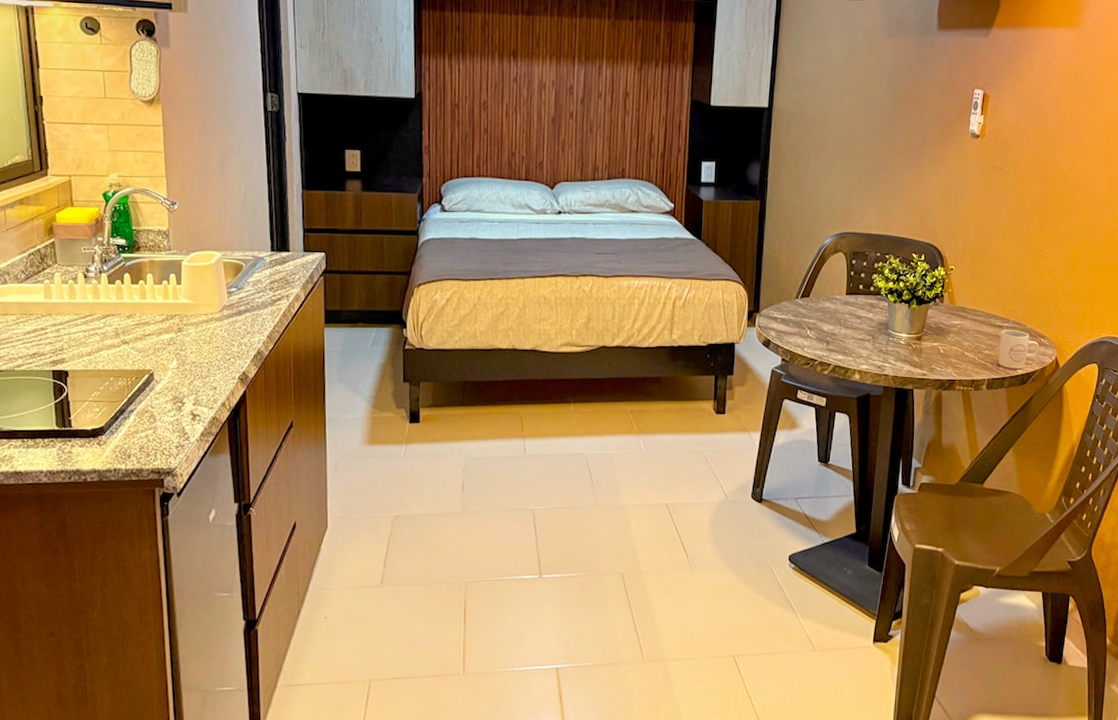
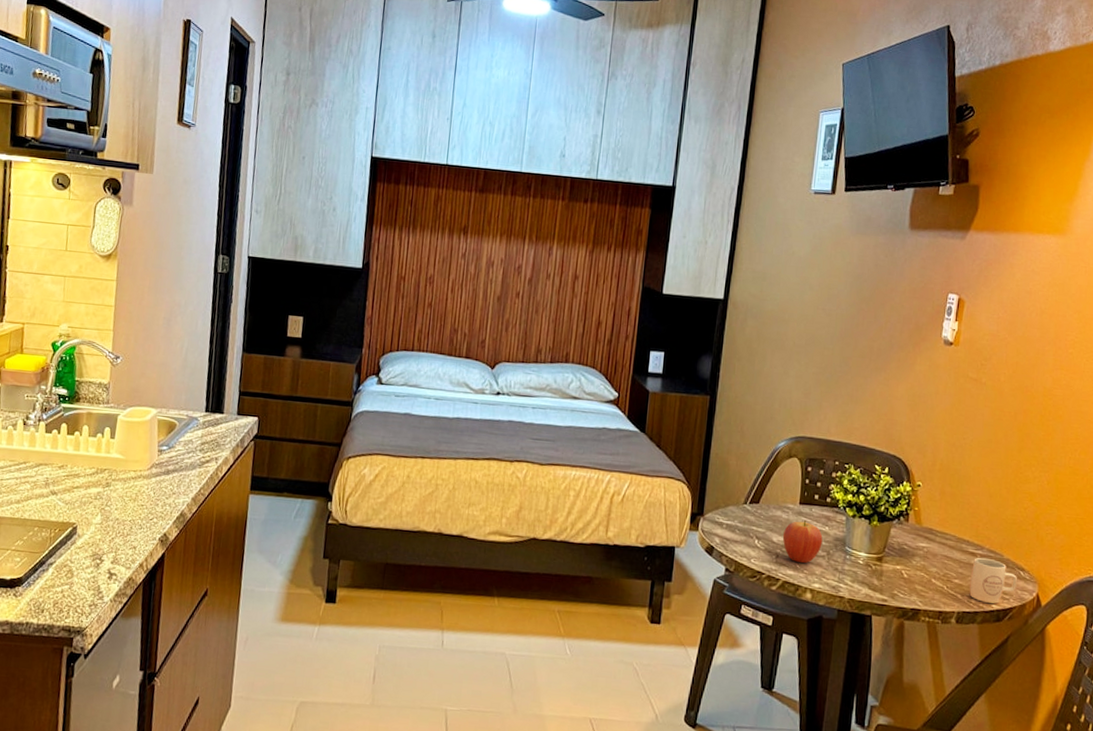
fruit: none [832,309,868,348] -> present [782,520,823,564]

